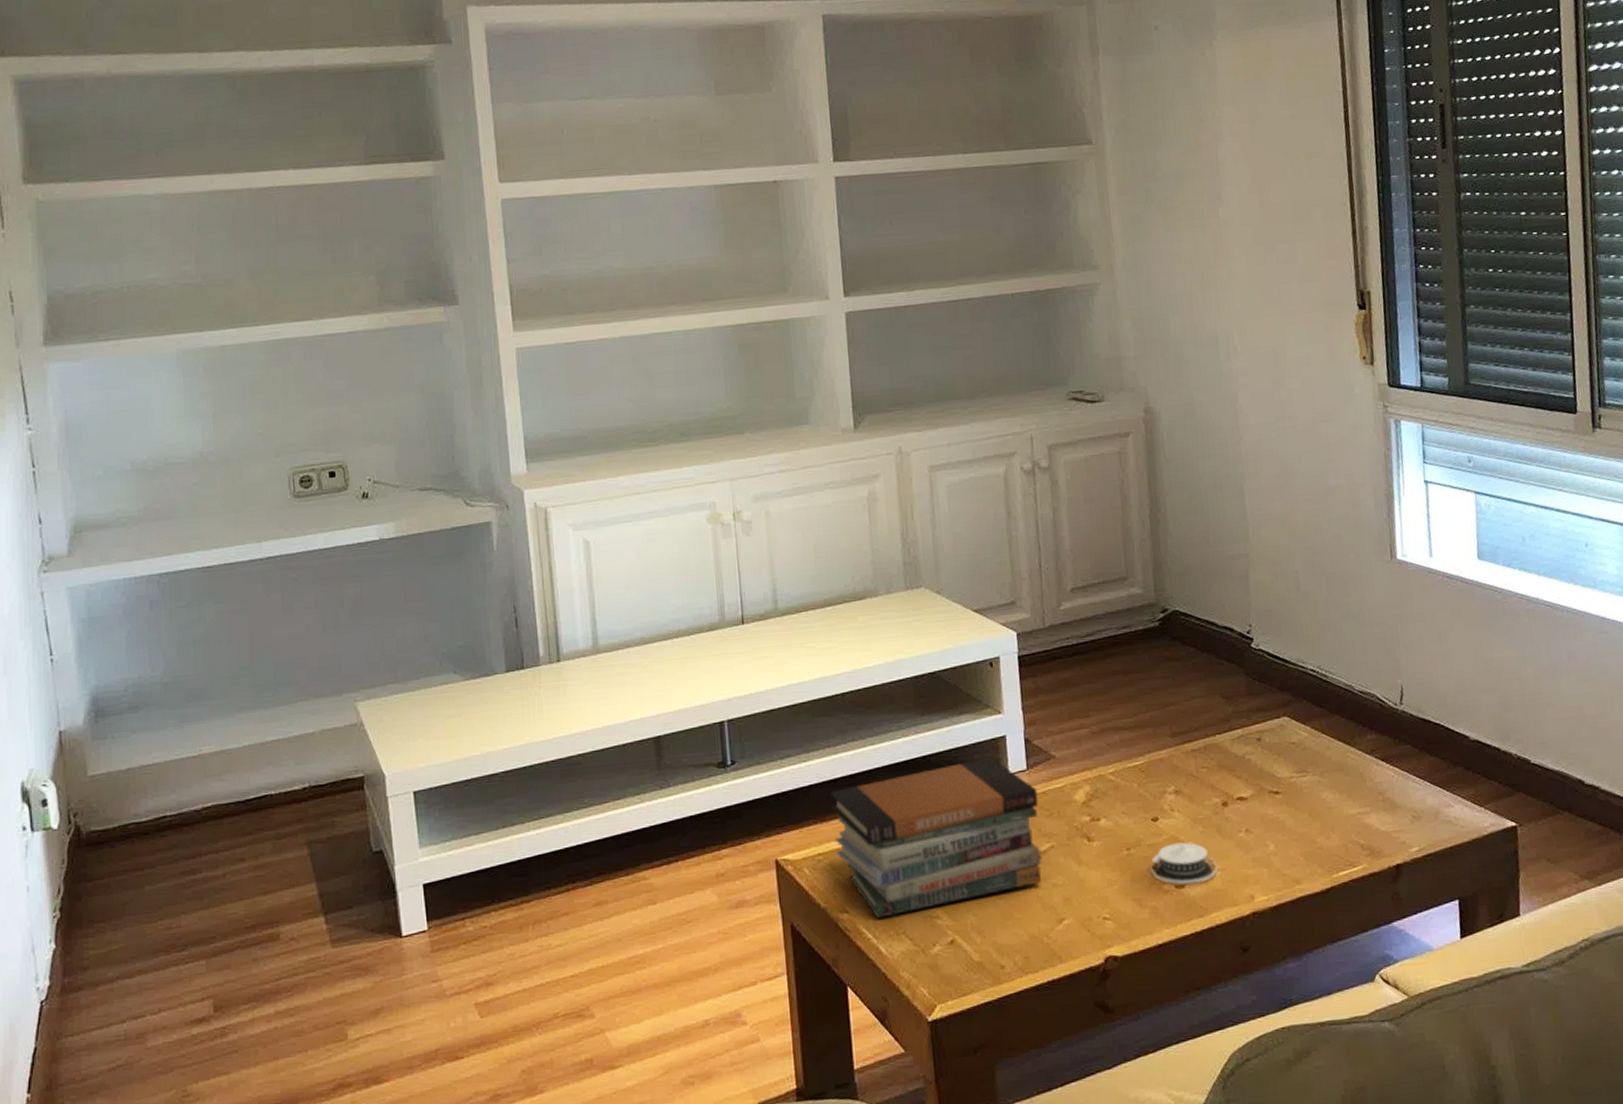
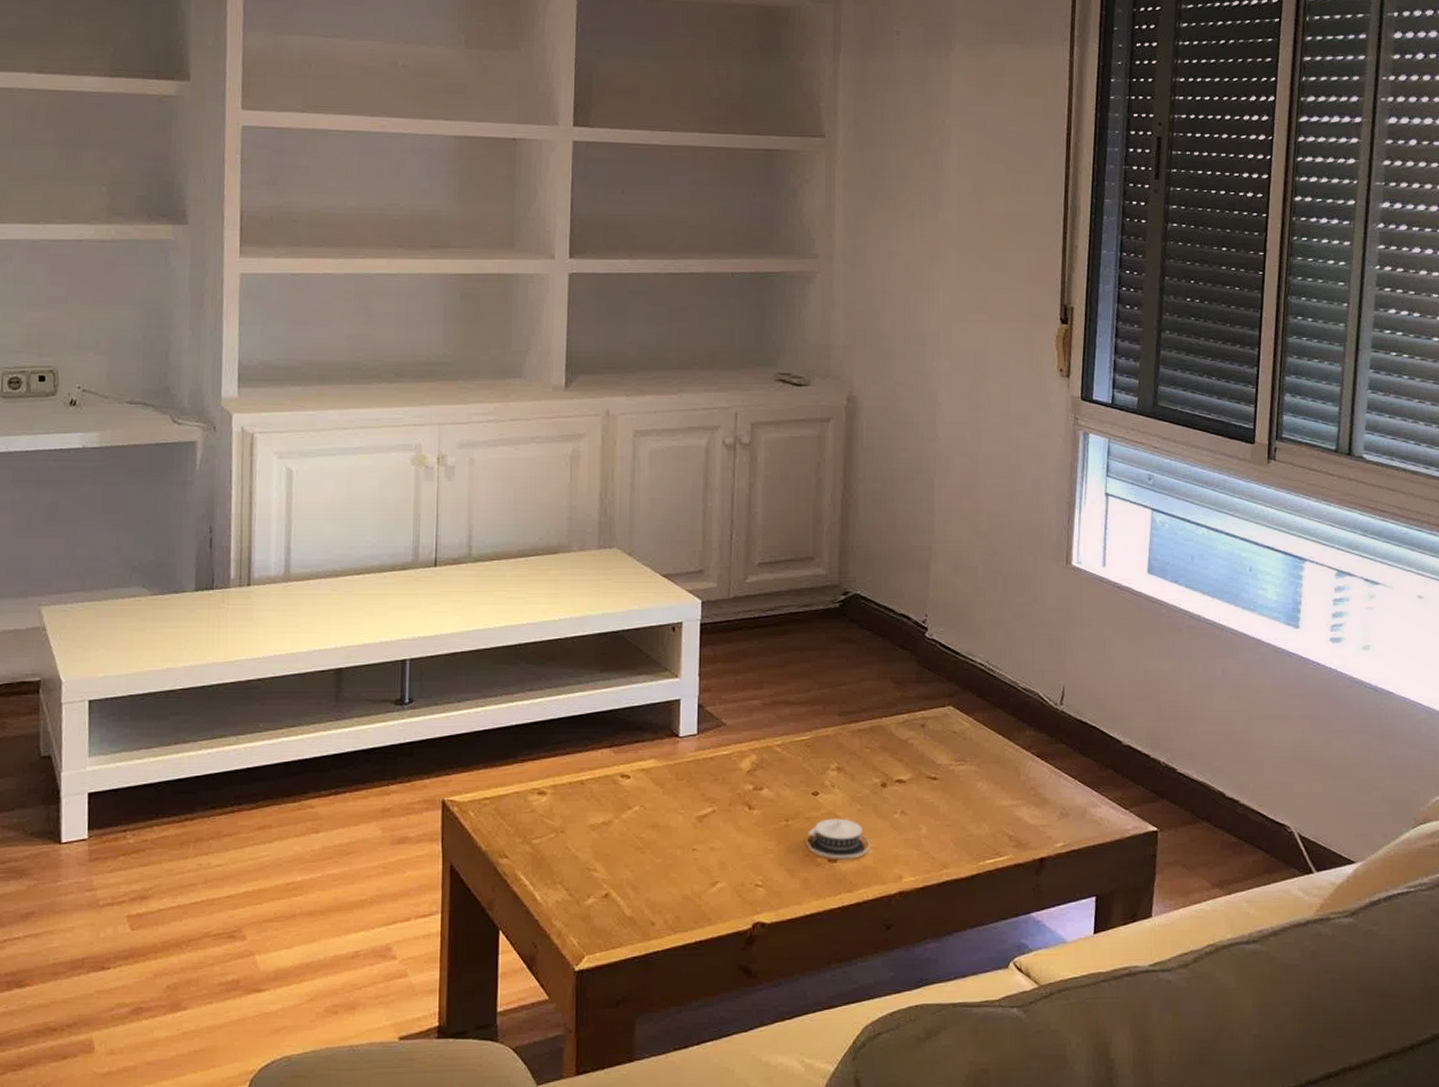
book stack: present [830,757,1042,919] -> none [502,719,705,866]

